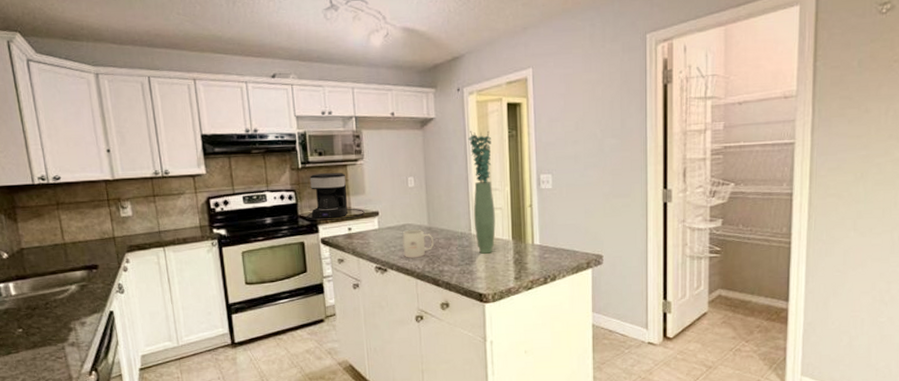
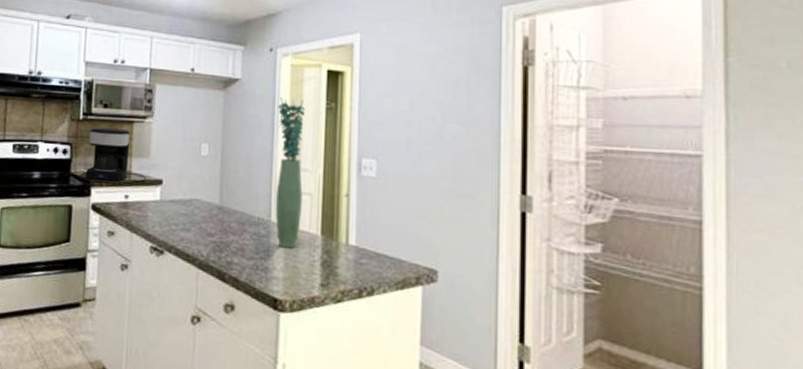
mug: present [402,229,435,258] -> none [186,206,225,243]

